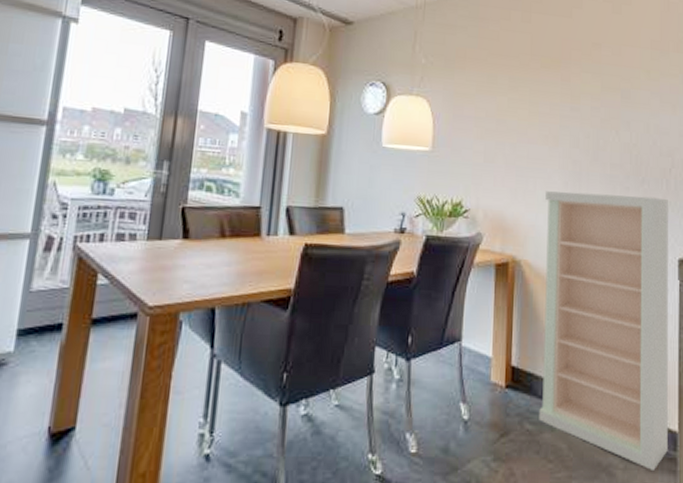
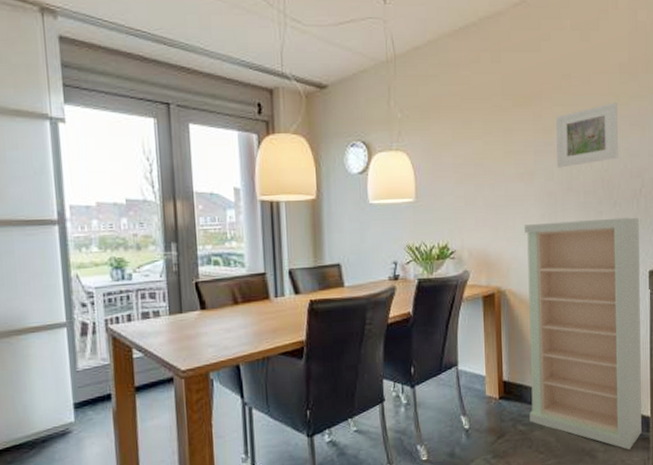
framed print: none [584,76,648,136] -> present [556,102,618,168]

